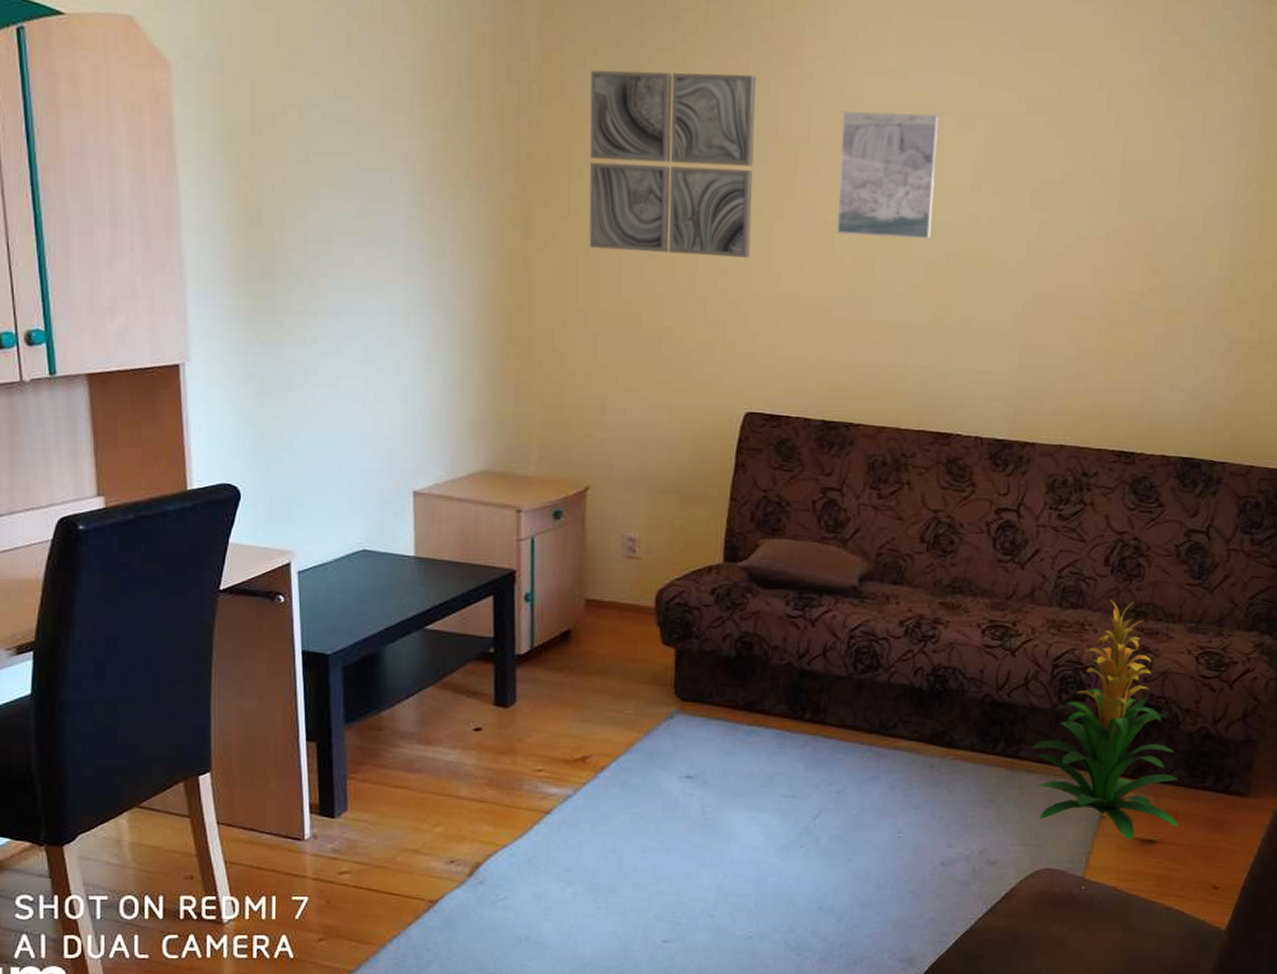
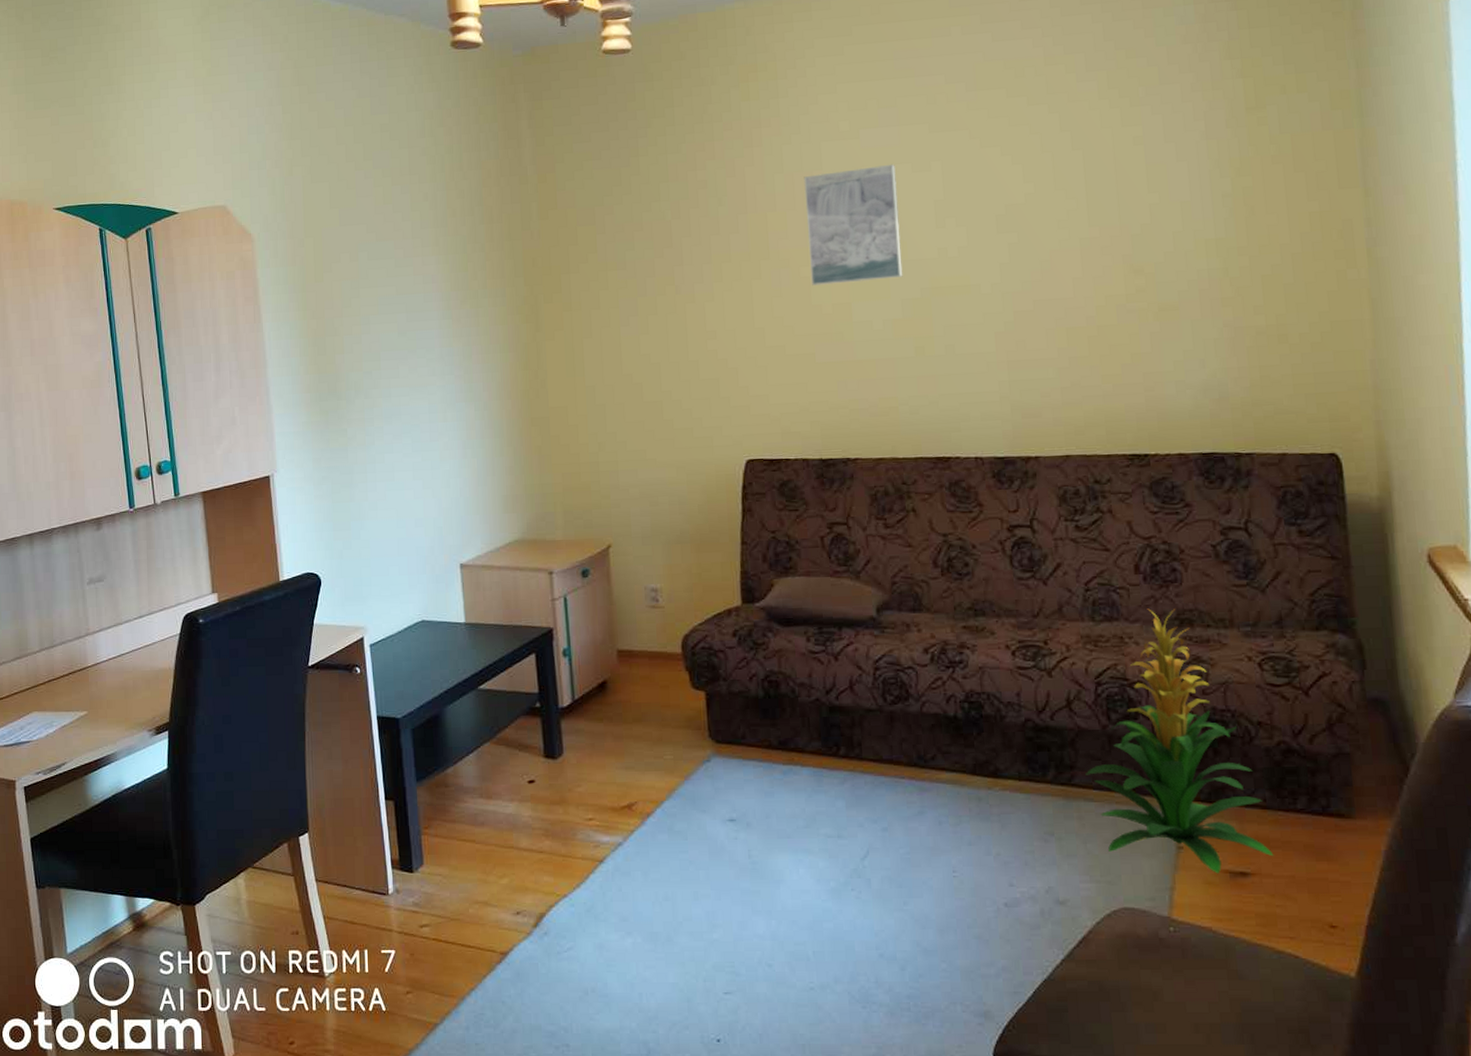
wall art: present [589,70,756,258] -> none [578,161,734,331]

